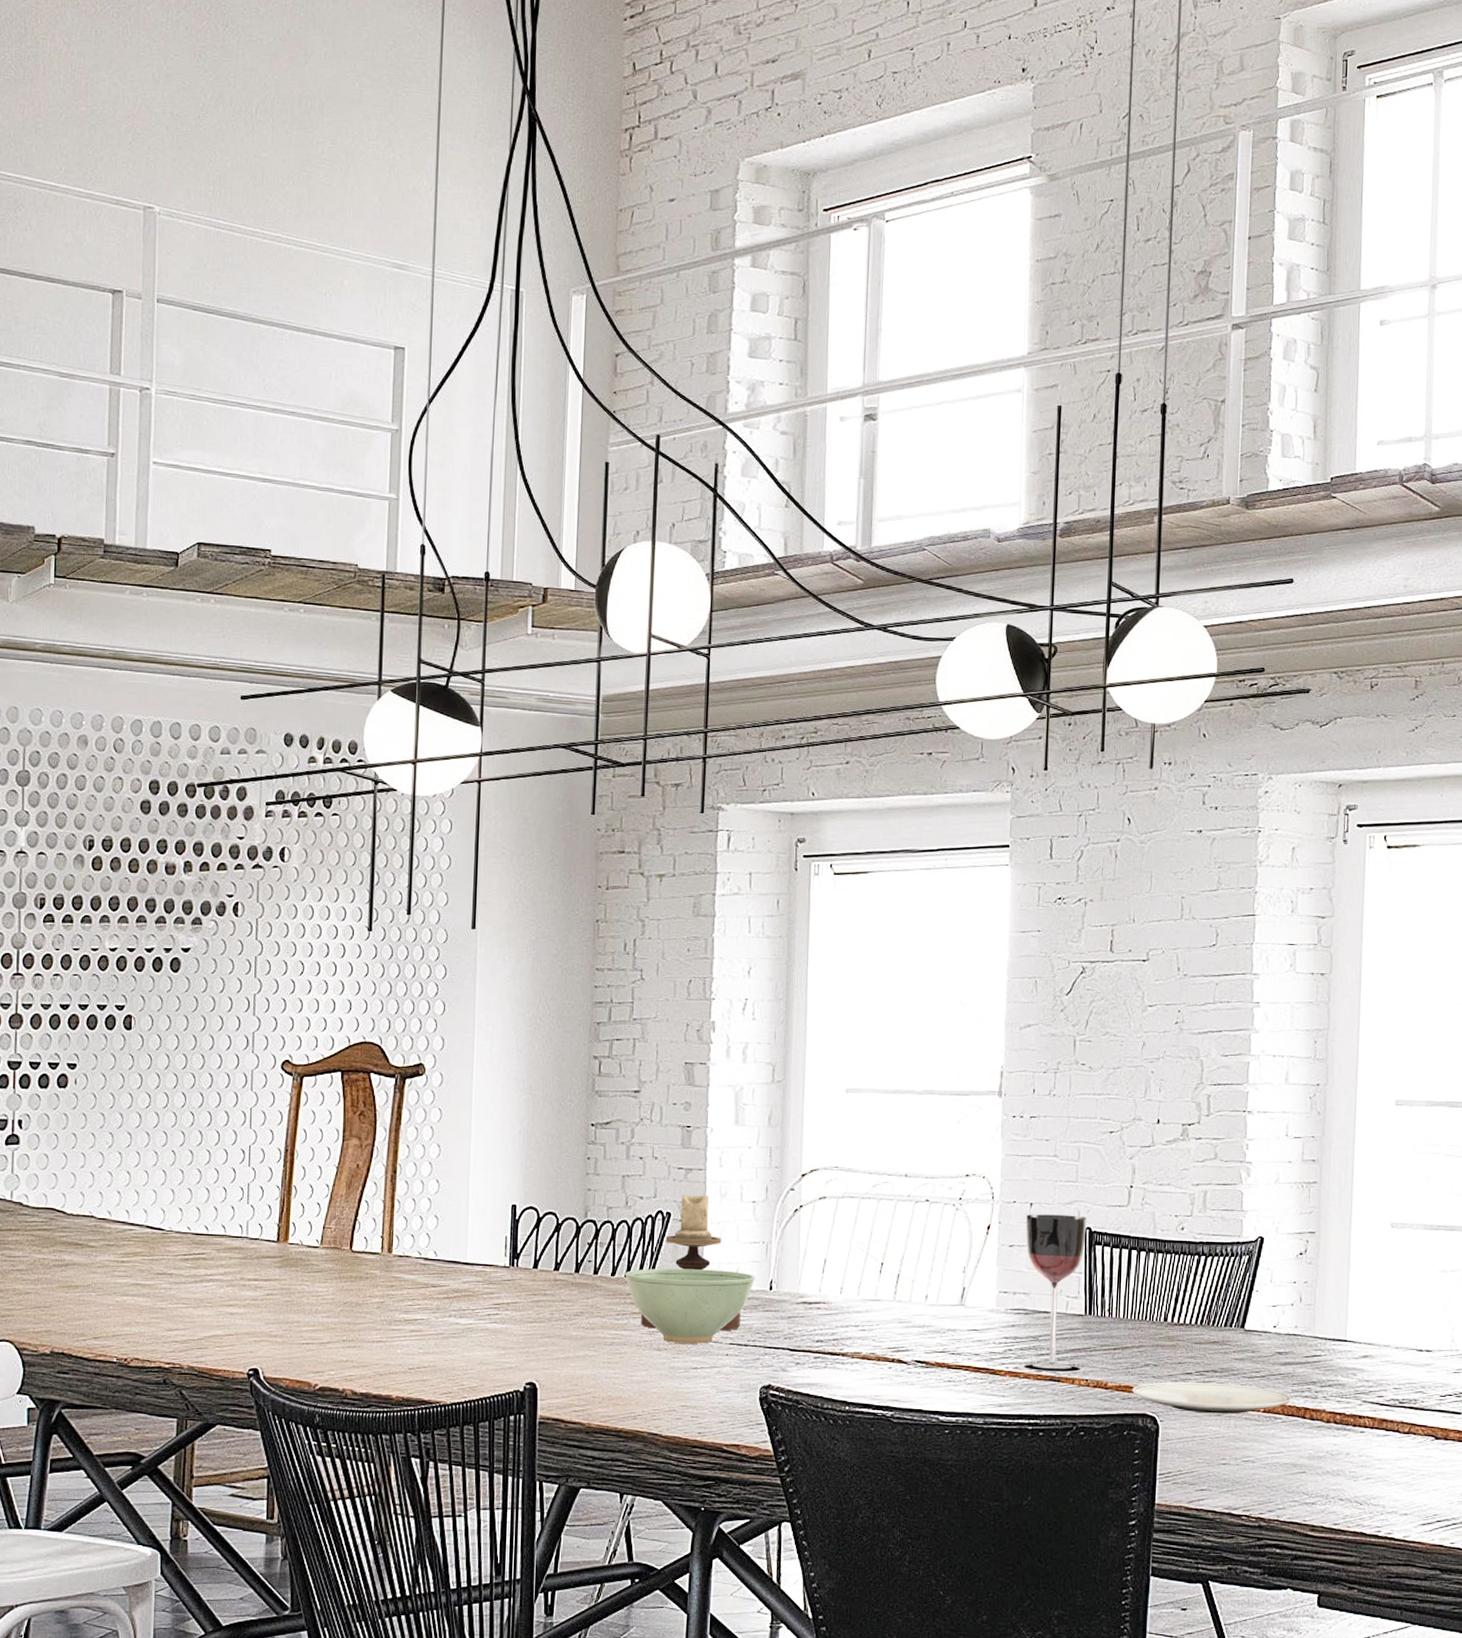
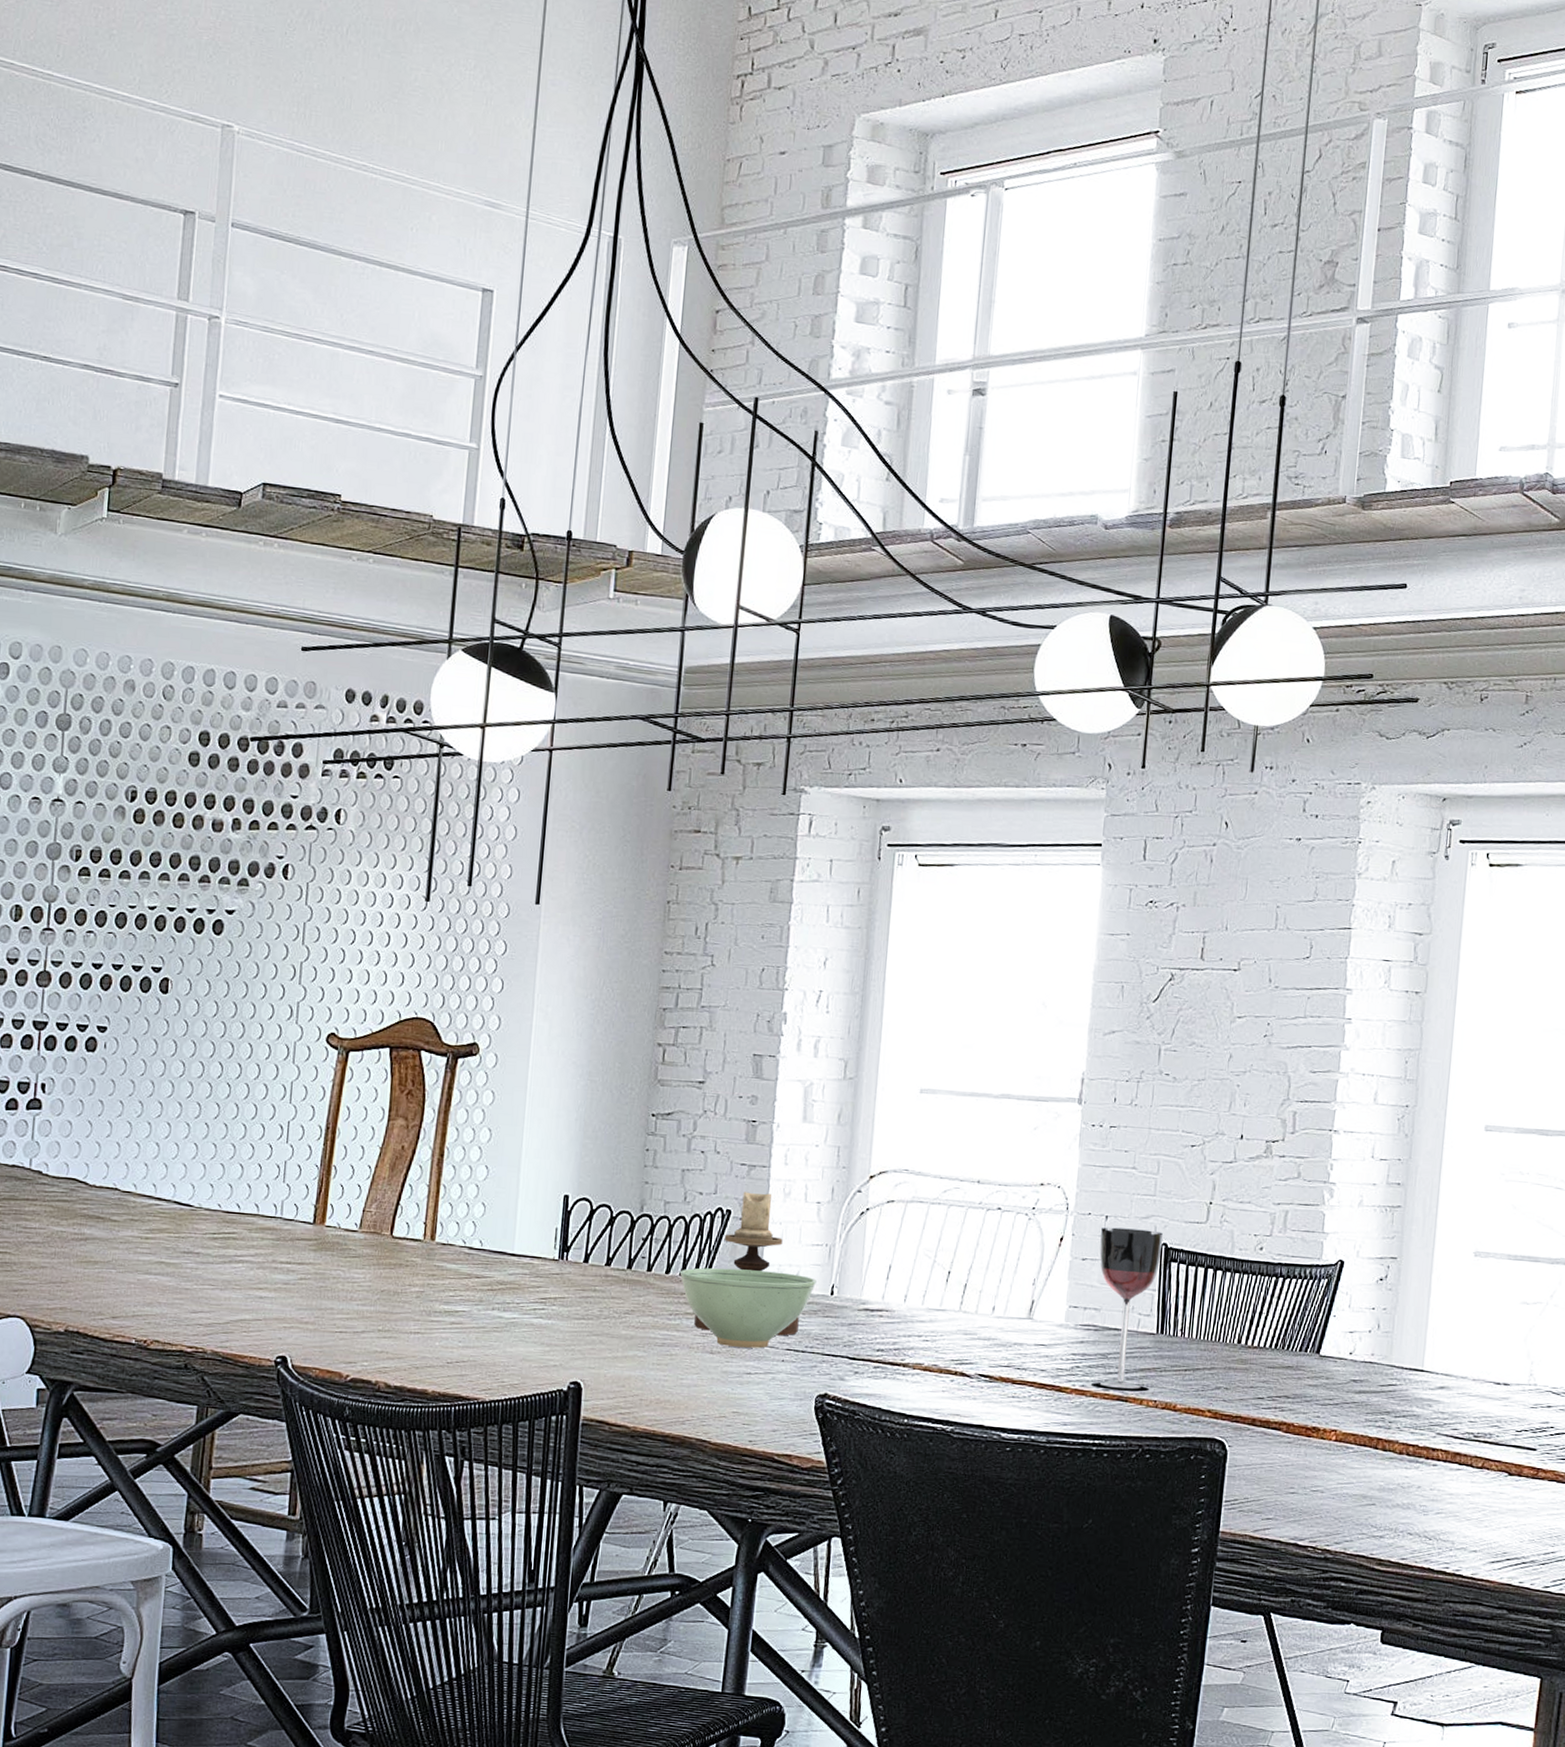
plate: present [1132,1381,1292,1414] -> none [1201,1406,1365,1442]

